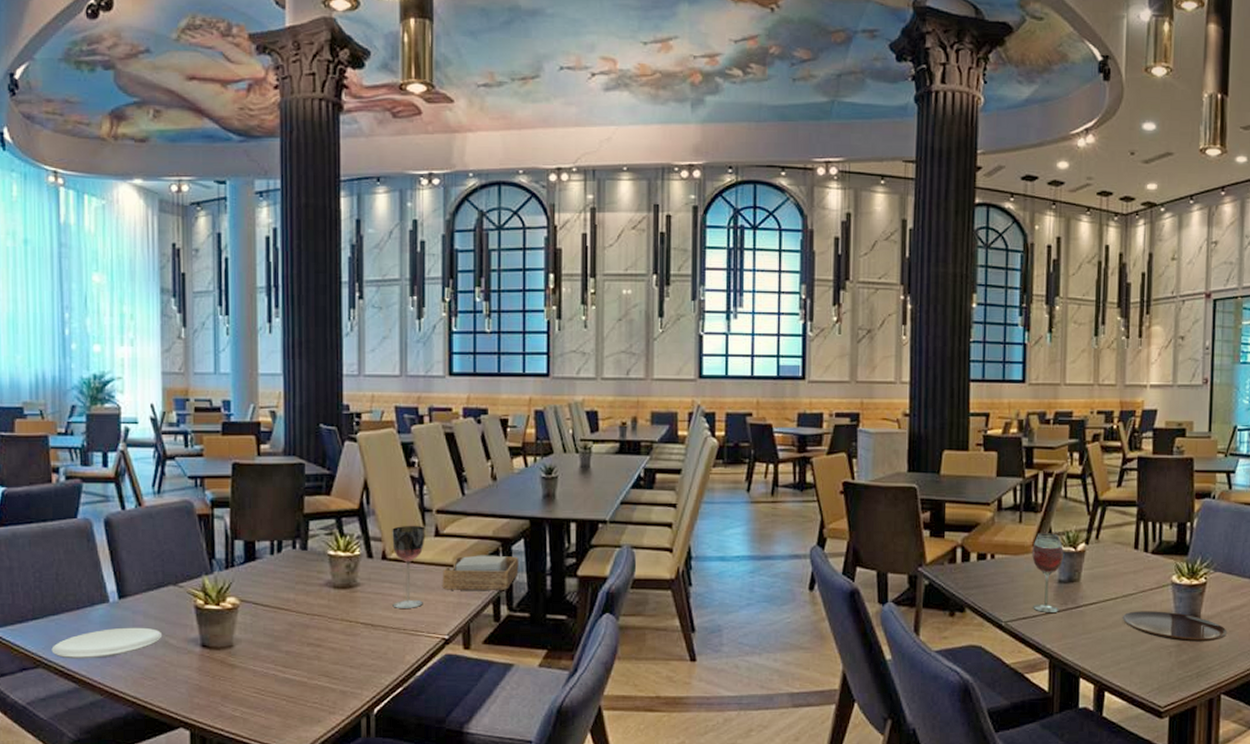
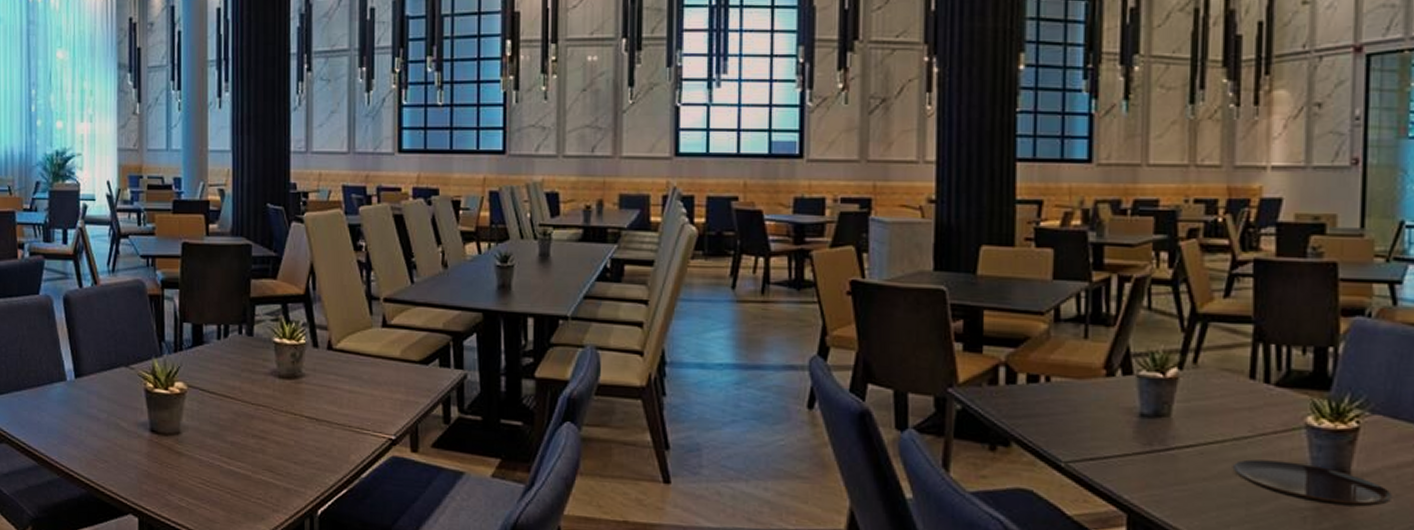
plate: present [51,627,163,659] -> none [14,407,115,438]
wineglass: present [392,525,426,608] -> none [338,313,373,404]
napkin holder: present [442,555,519,591] -> none [389,349,471,391]
wineglass: present [1032,533,1063,612] -> none [1102,352,1147,454]

